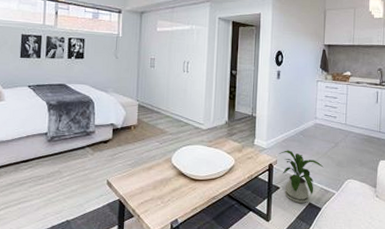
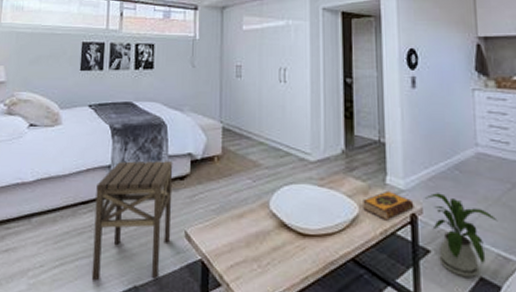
side table: none [32,129,99,218] -> present [91,161,173,281]
hardback book: none [237,149,272,169] -> present [363,190,414,221]

